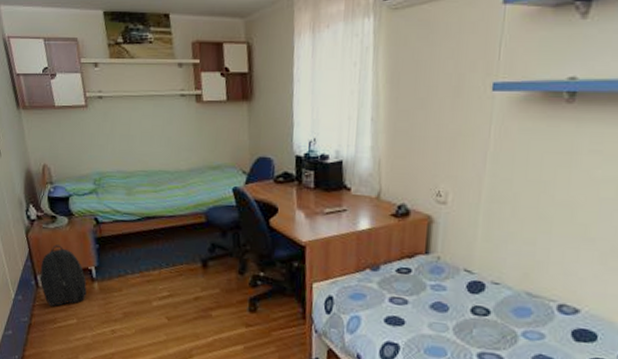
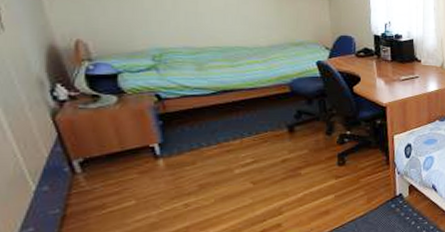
backpack: present [40,244,87,306] -> none [77,125,149,191]

